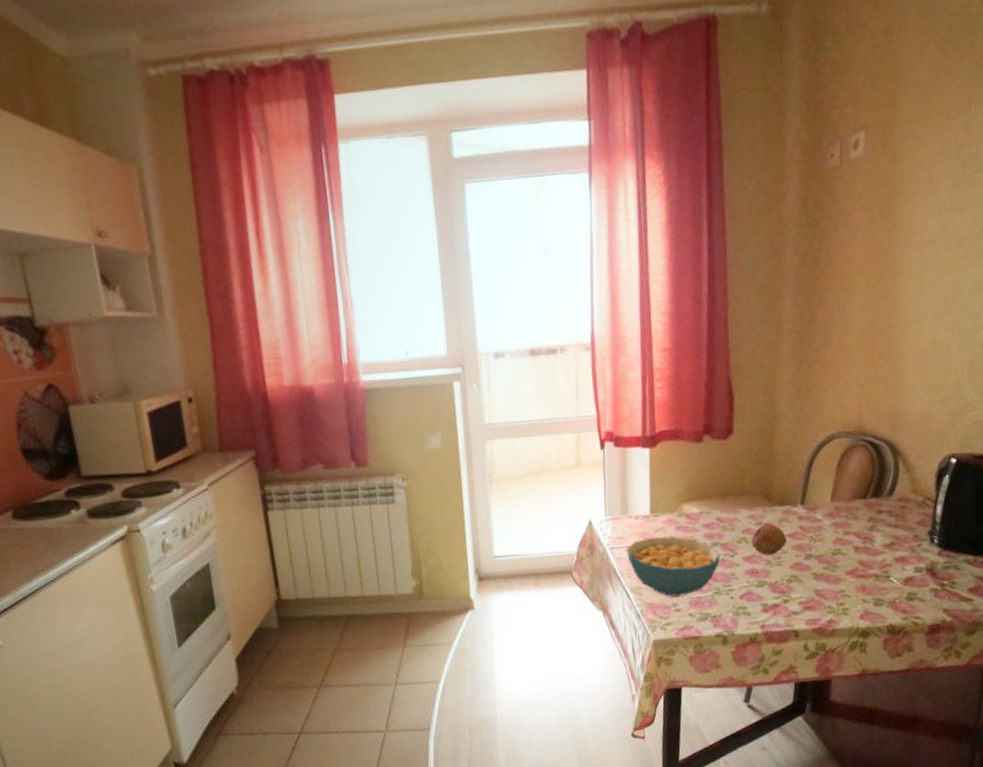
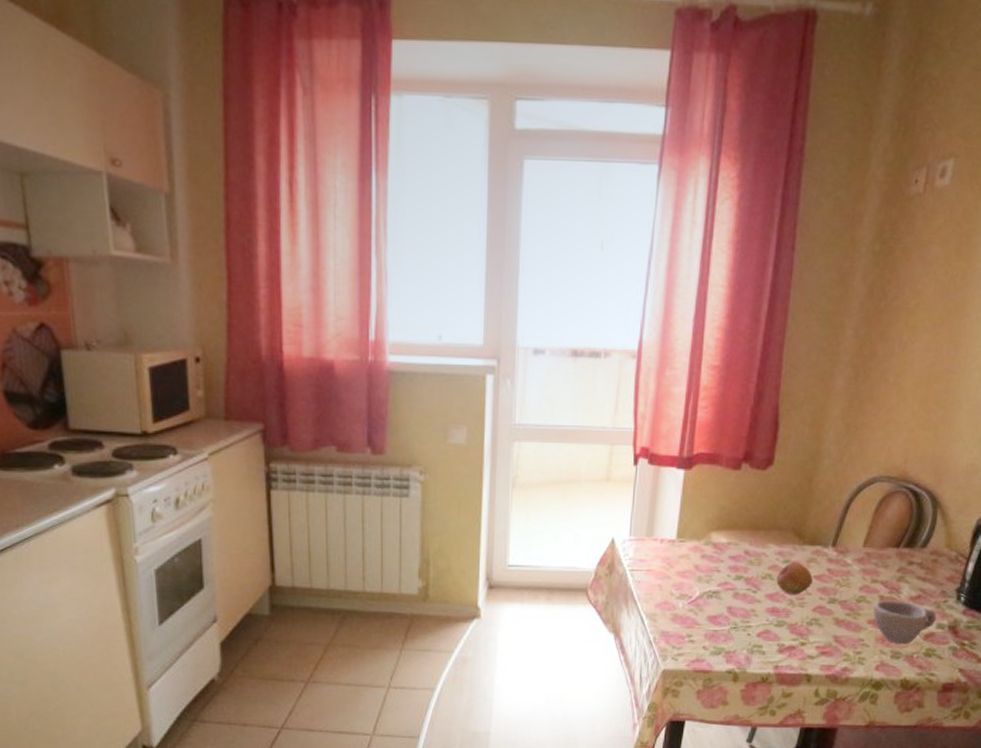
cereal bowl: present [626,536,721,597] -> none [647,563,743,627]
cup: none [850,549,913,592] -> present [873,601,937,645]

